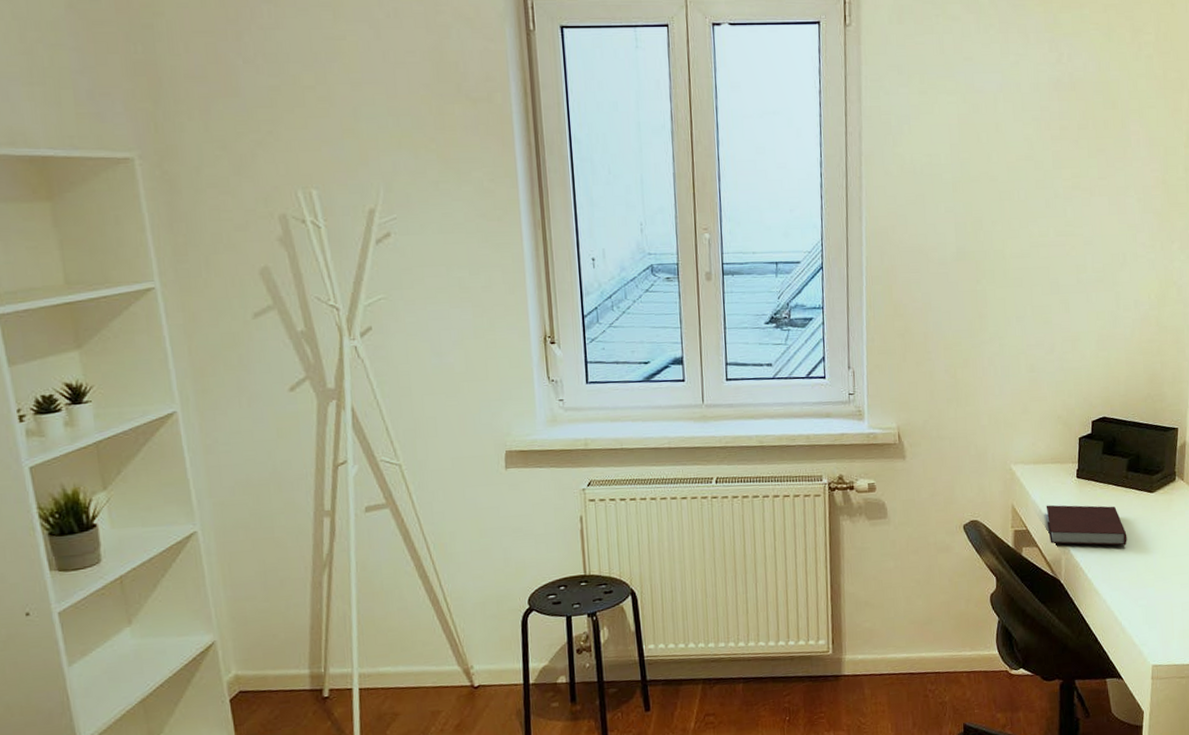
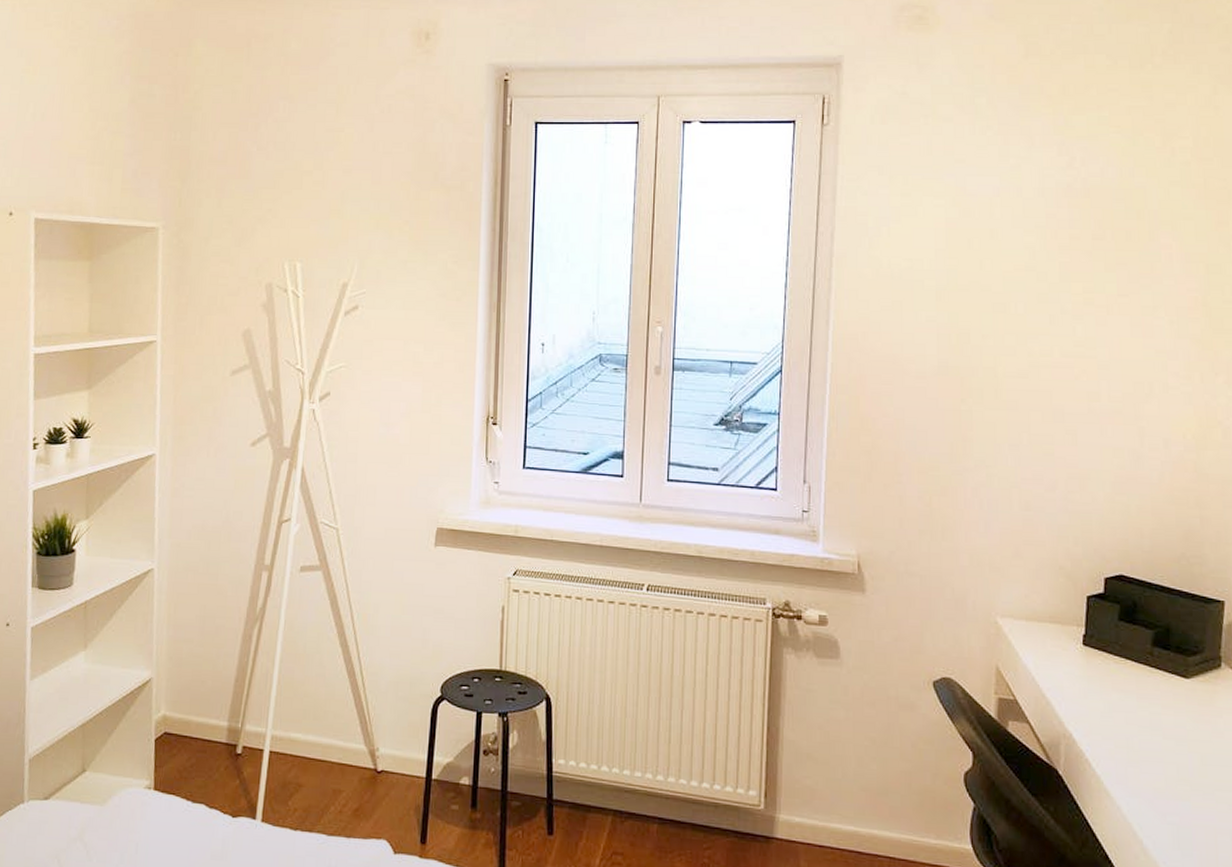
notebook: present [1046,505,1127,546] -> none [1041,673,1152,740]

